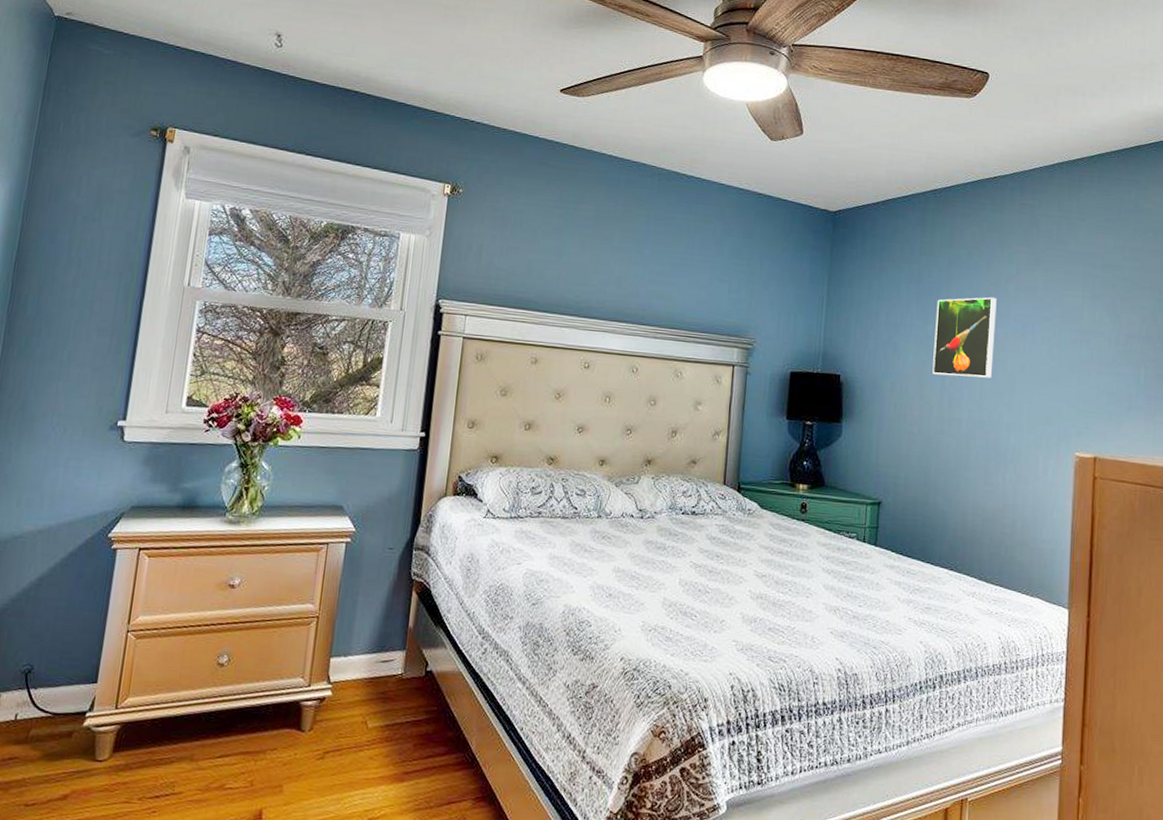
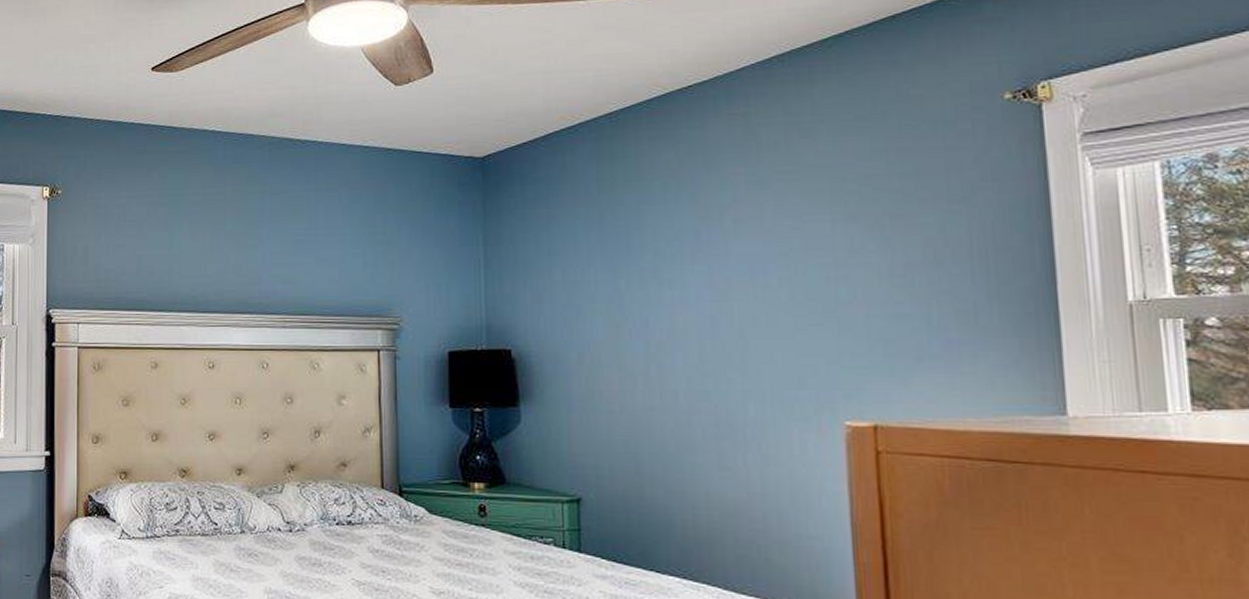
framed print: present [932,297,997,378] -> none [627,235,713,339]

